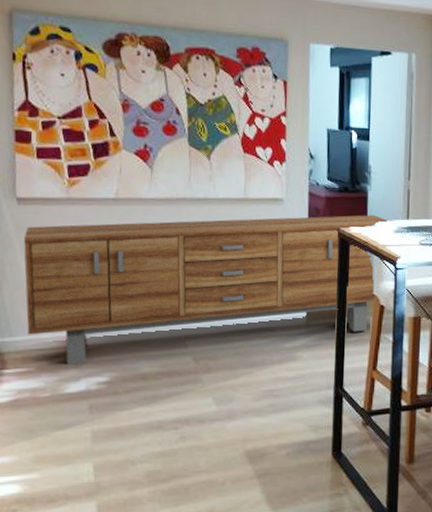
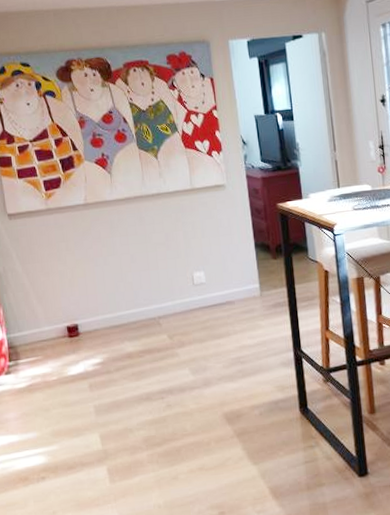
sideboard: present [24,215,388,364] -> none [18,188,321,351]

